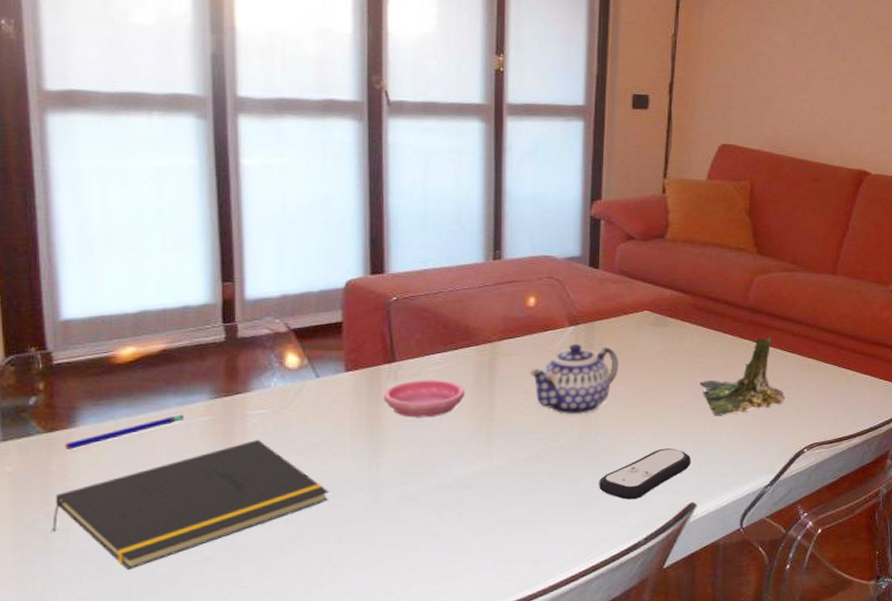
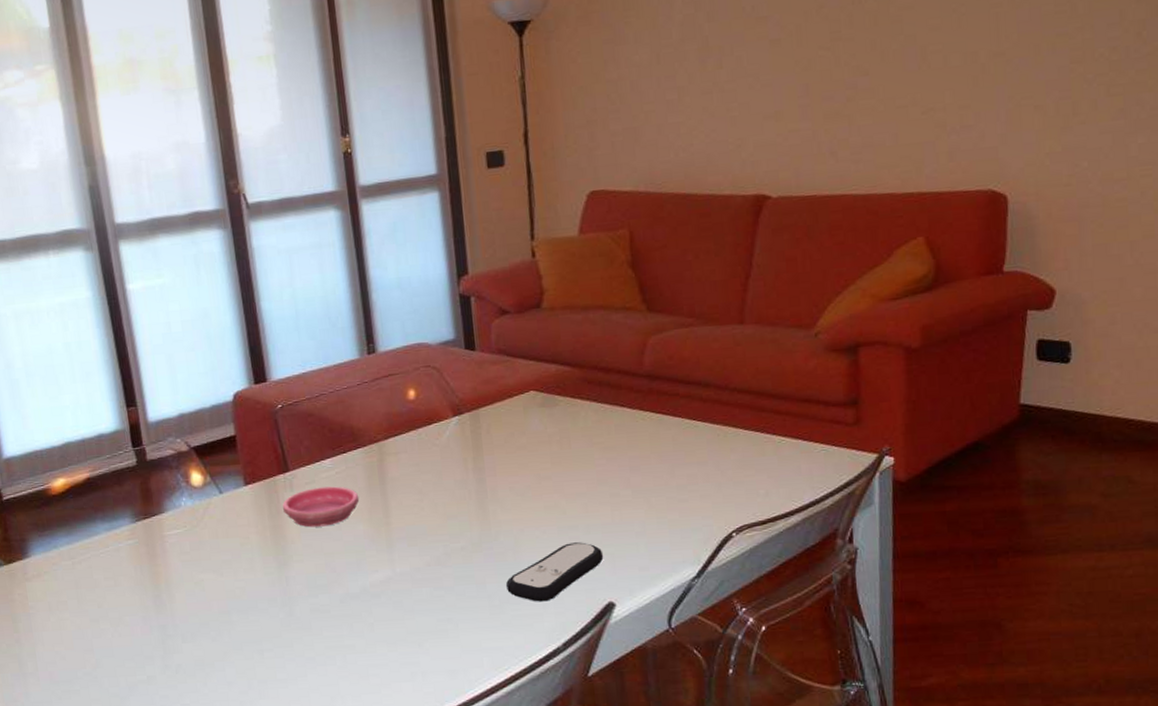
notepad: present [52,439,329,570] -> none [21,559,247,690]
pen: present [65,414,185,450] -> none [22,539,114,579]
teapot: present [529,343,618,416] -> none [419,435,511,513]
tree stump: present [701,336,784,415] -> none [602,405,701,501]

